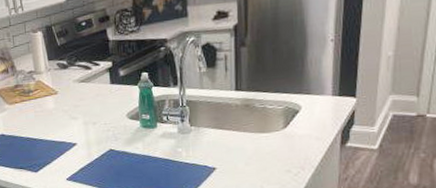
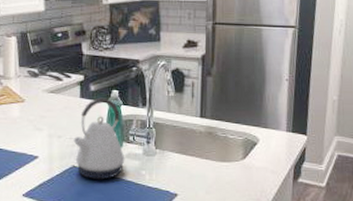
kettle: none [108,81,161,160] -> present [73,97,125,180]

